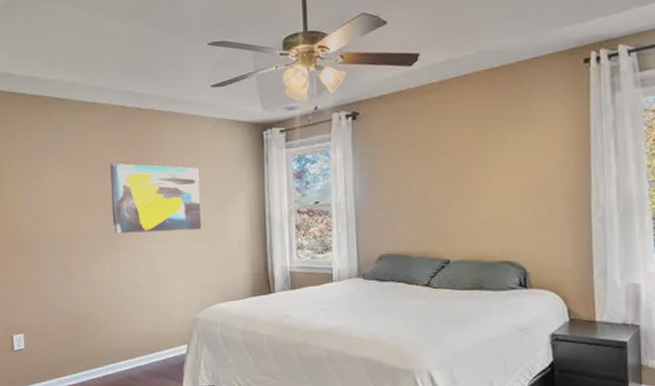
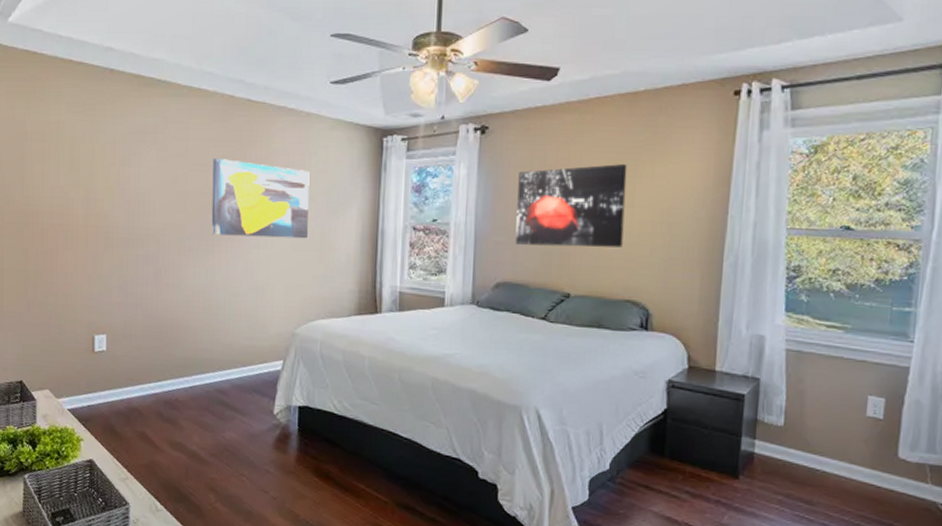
wall art: none [391,136,494,218] -> present [515,164,628,248]

